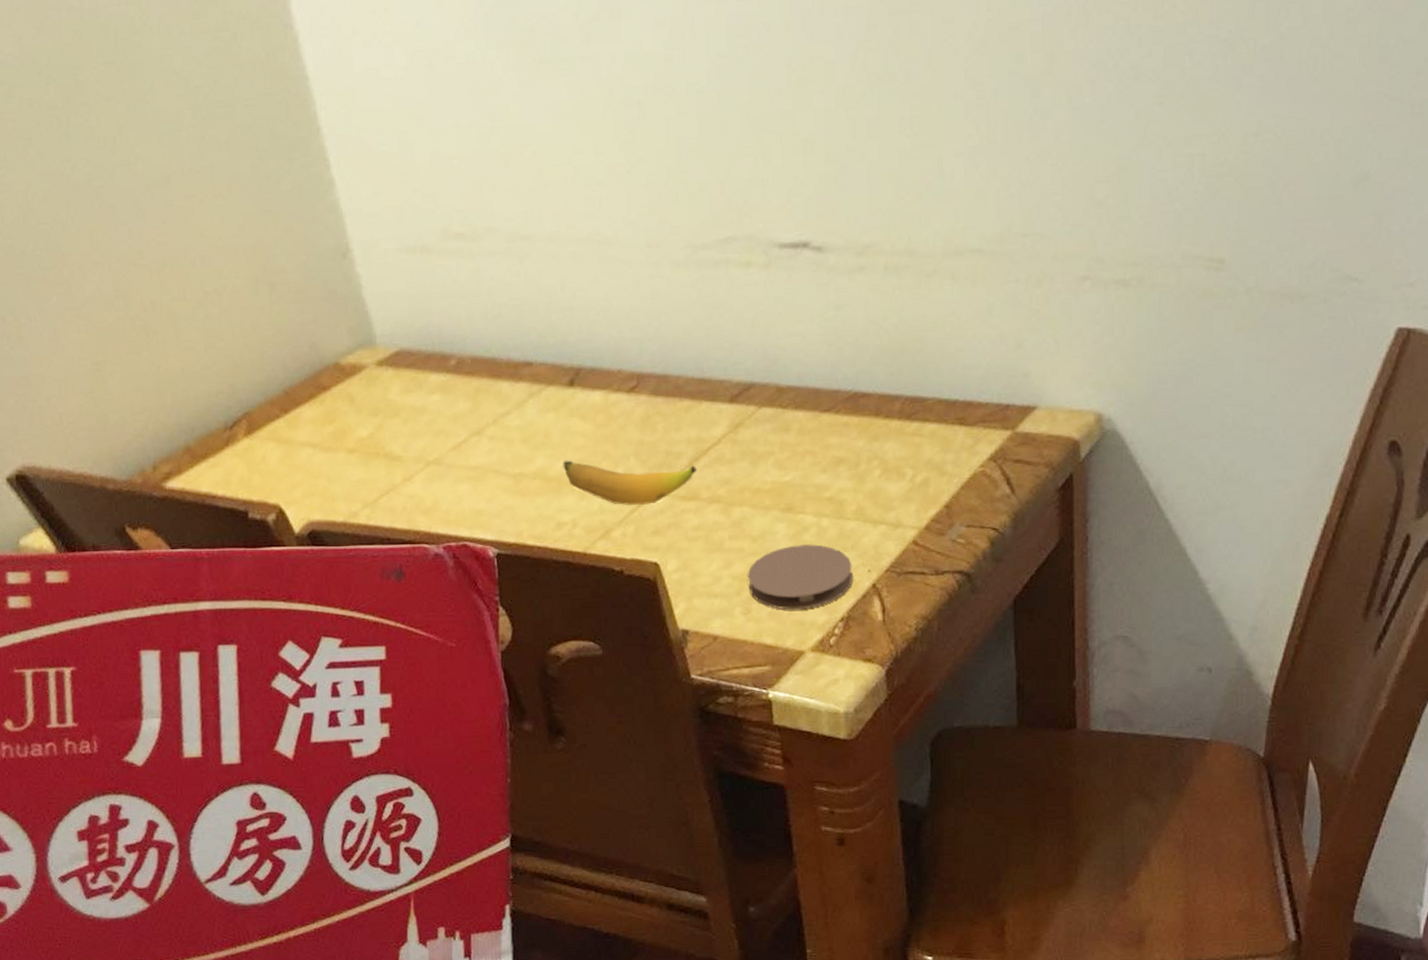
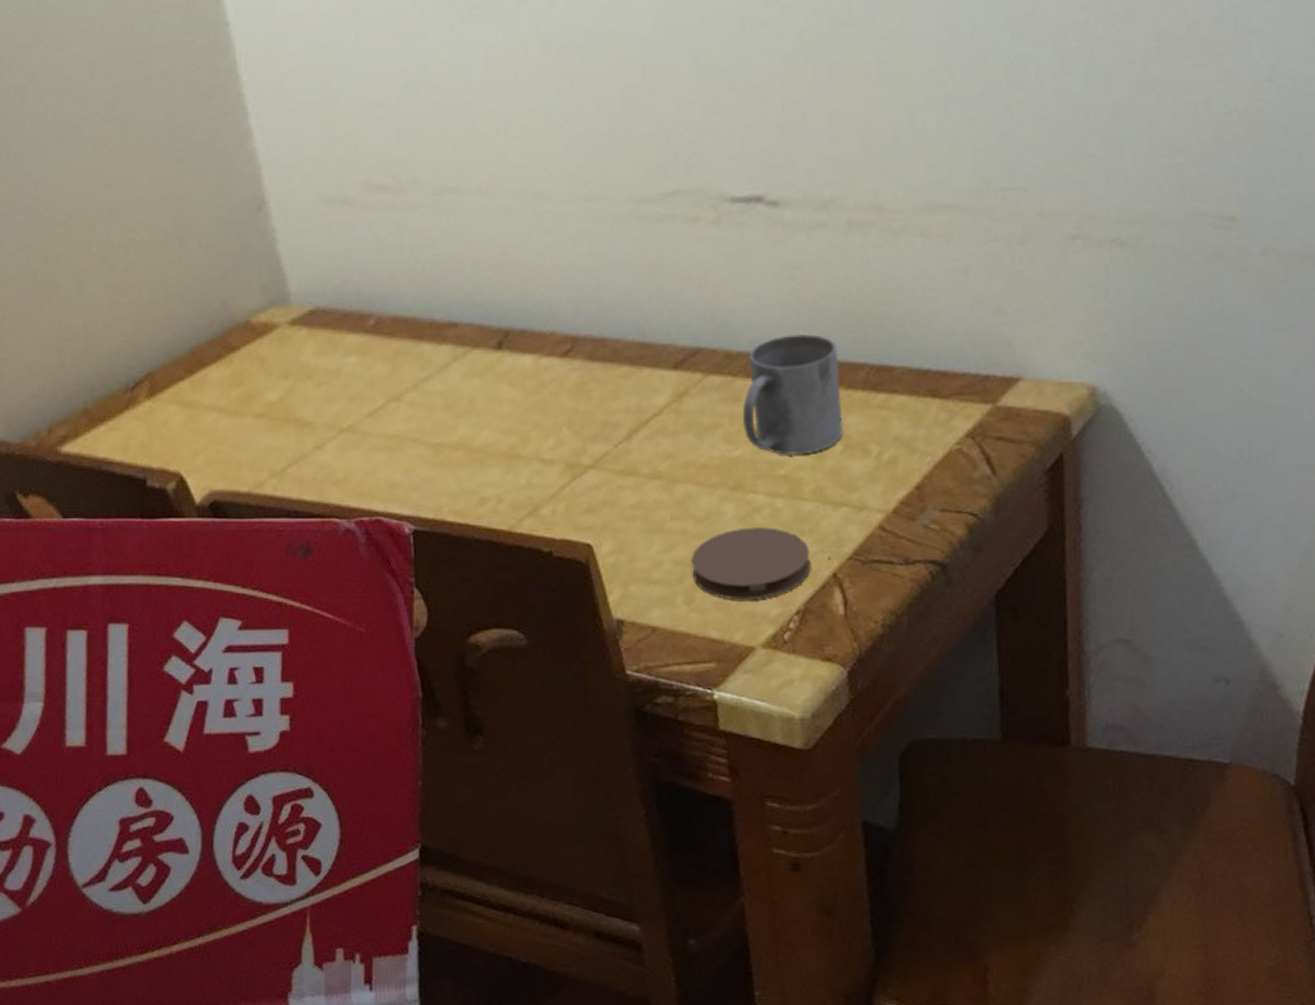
banana: present [563,460,698,505] -> none [488,429,637,480]
mug: none [793,368,881,479] -> present [743,333,843,455]

